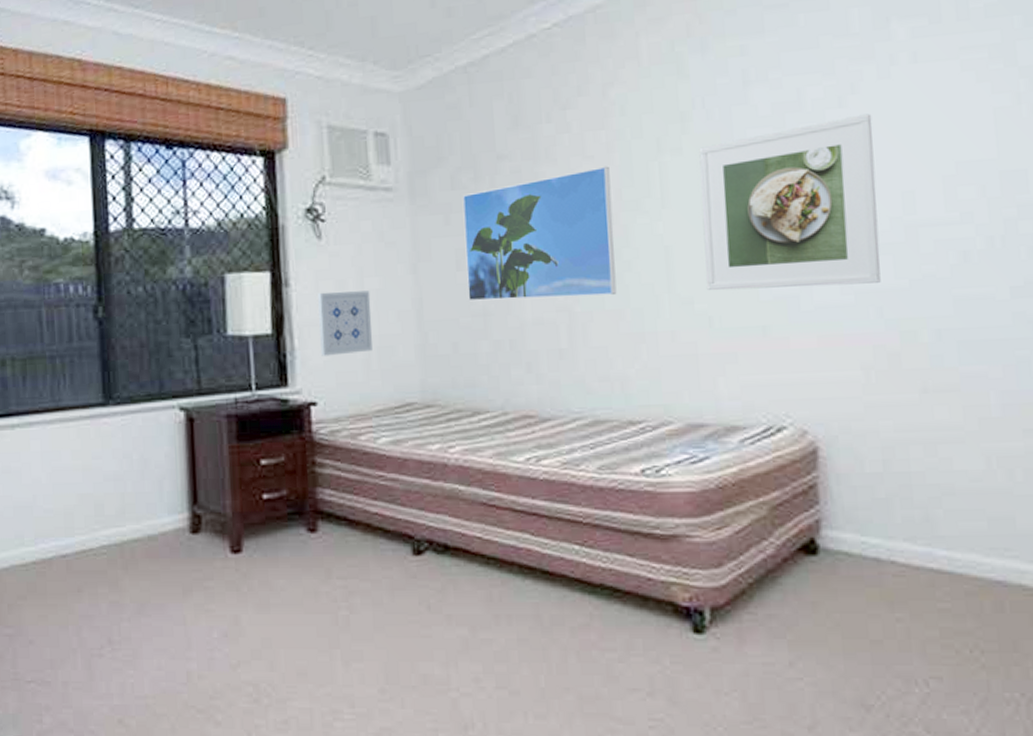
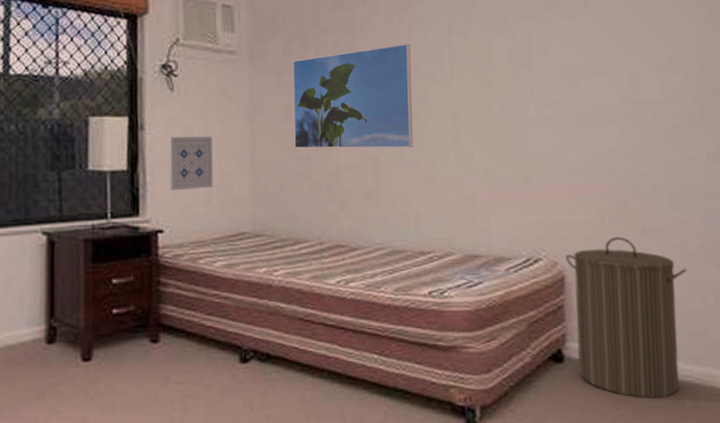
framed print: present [699,114,881,291] -> none [480,14,613,148]
laundry hamper: none [818,397,985,599] -> present [566,236,687,398]

